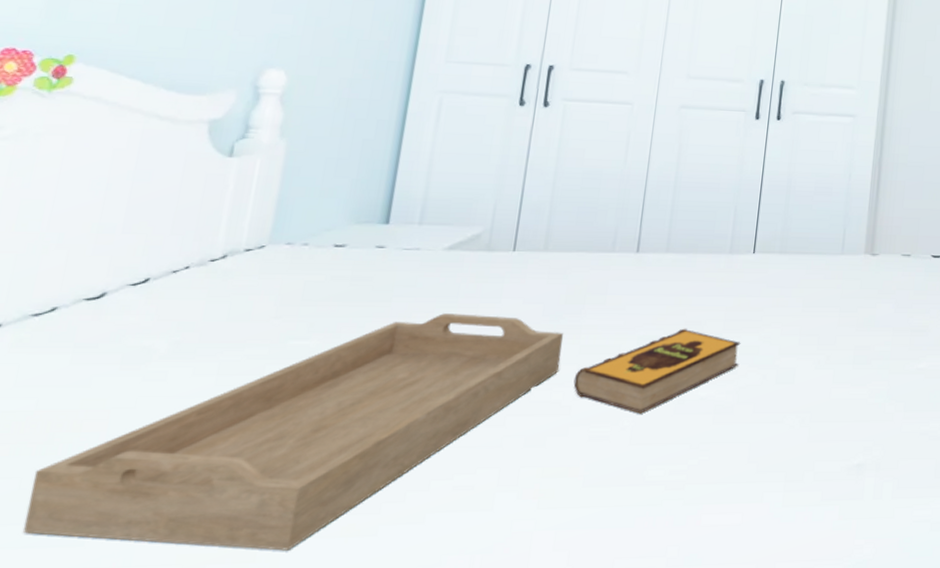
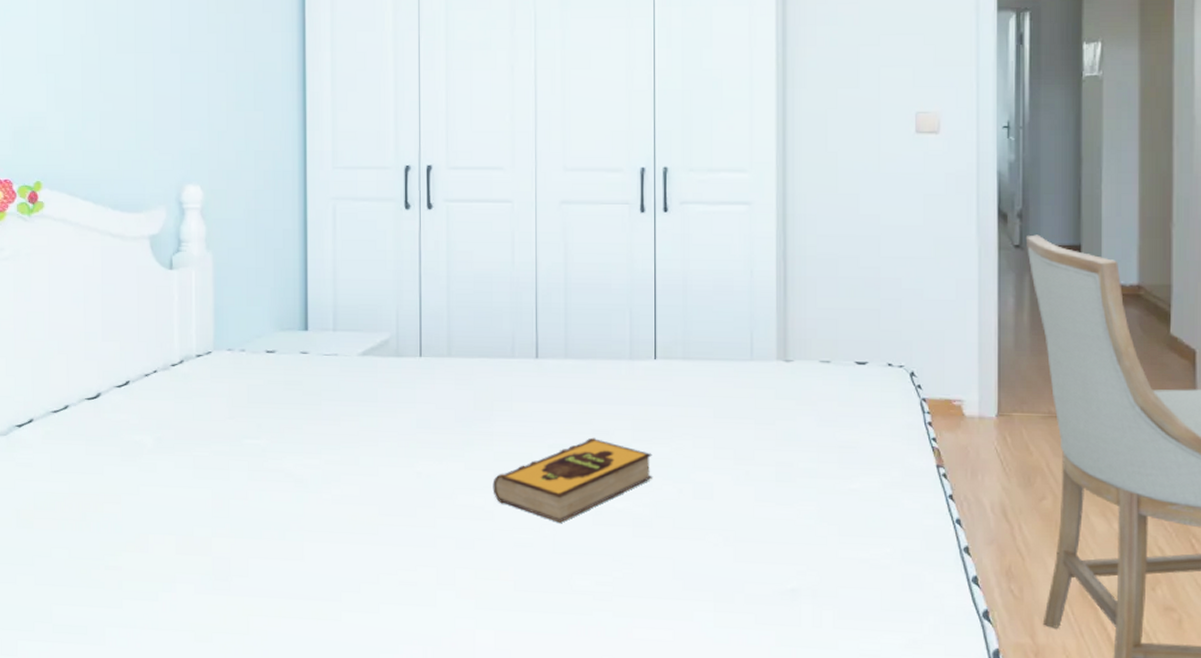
serving tray: present [22,313,564,551] -> none [78,417,478,627]

